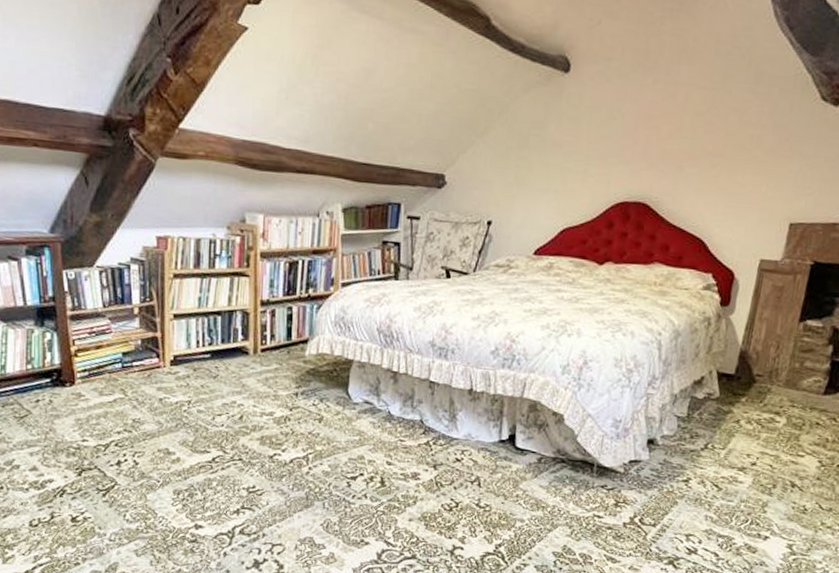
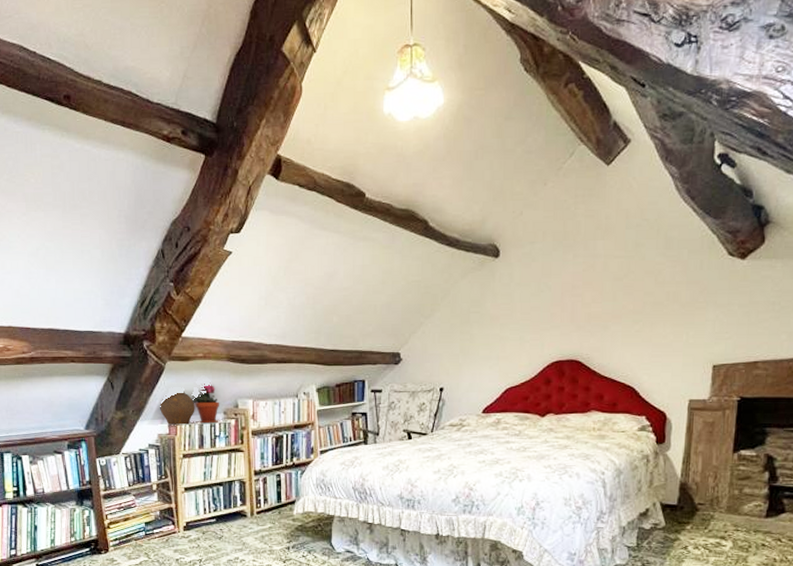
vase: none [147,196,192,238] -> present [160,391,195,426]
potted plant: none [189,189,222,240] -> present [193,382,219,424]

